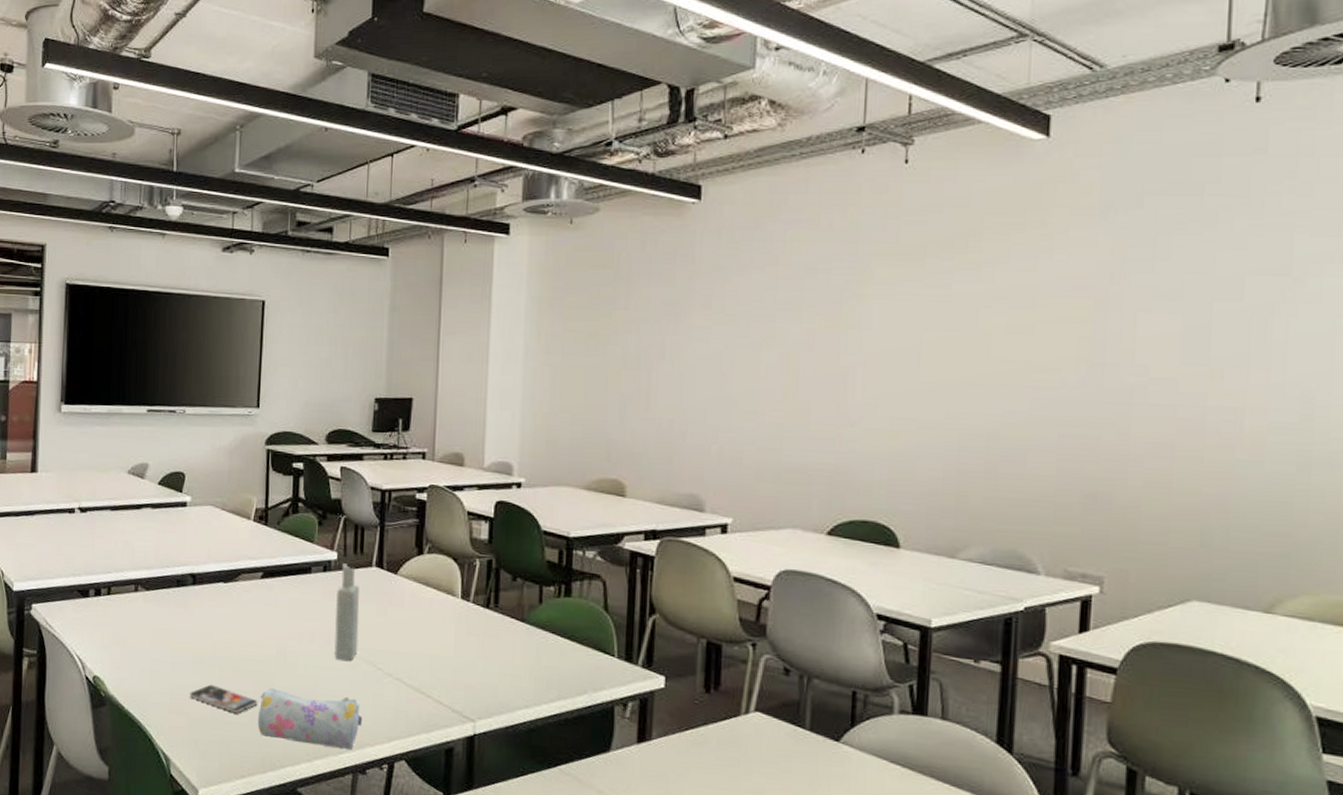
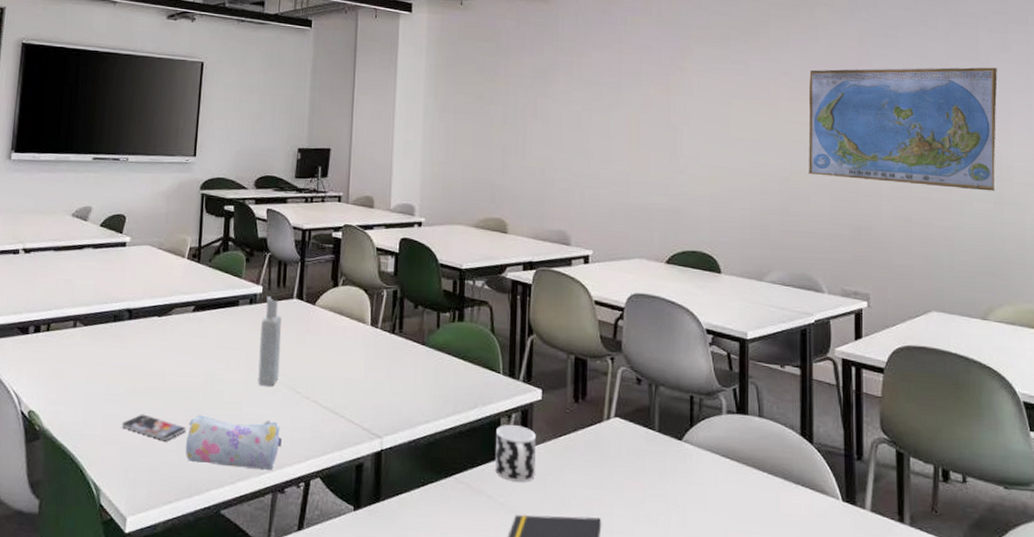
cup: none [607,714,657,778] -> present [495,425,536,482]
world map: none [1027,283,1319,449] -> present [808,67,998,191]

